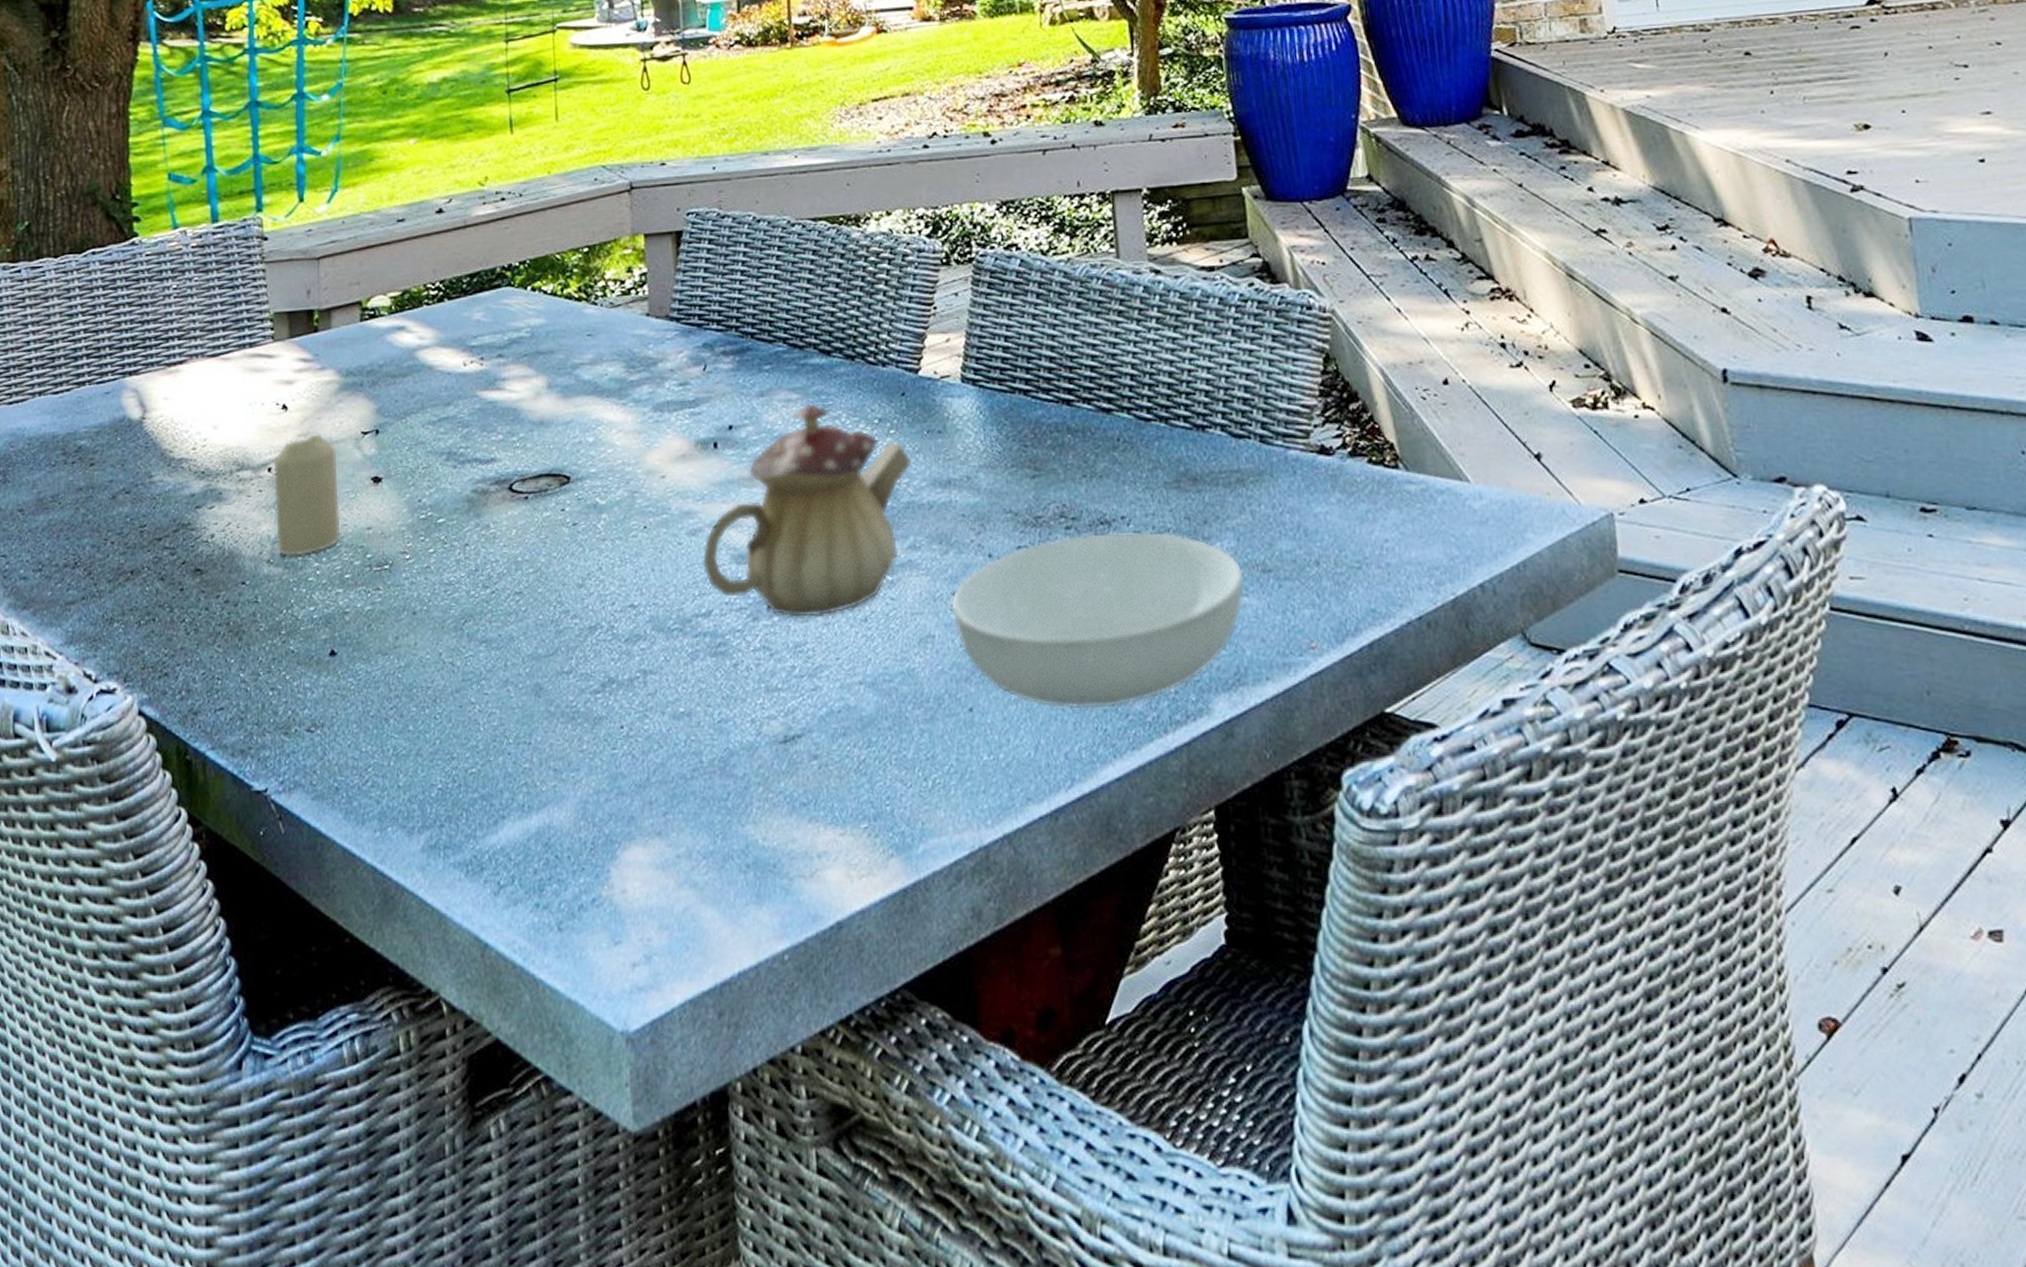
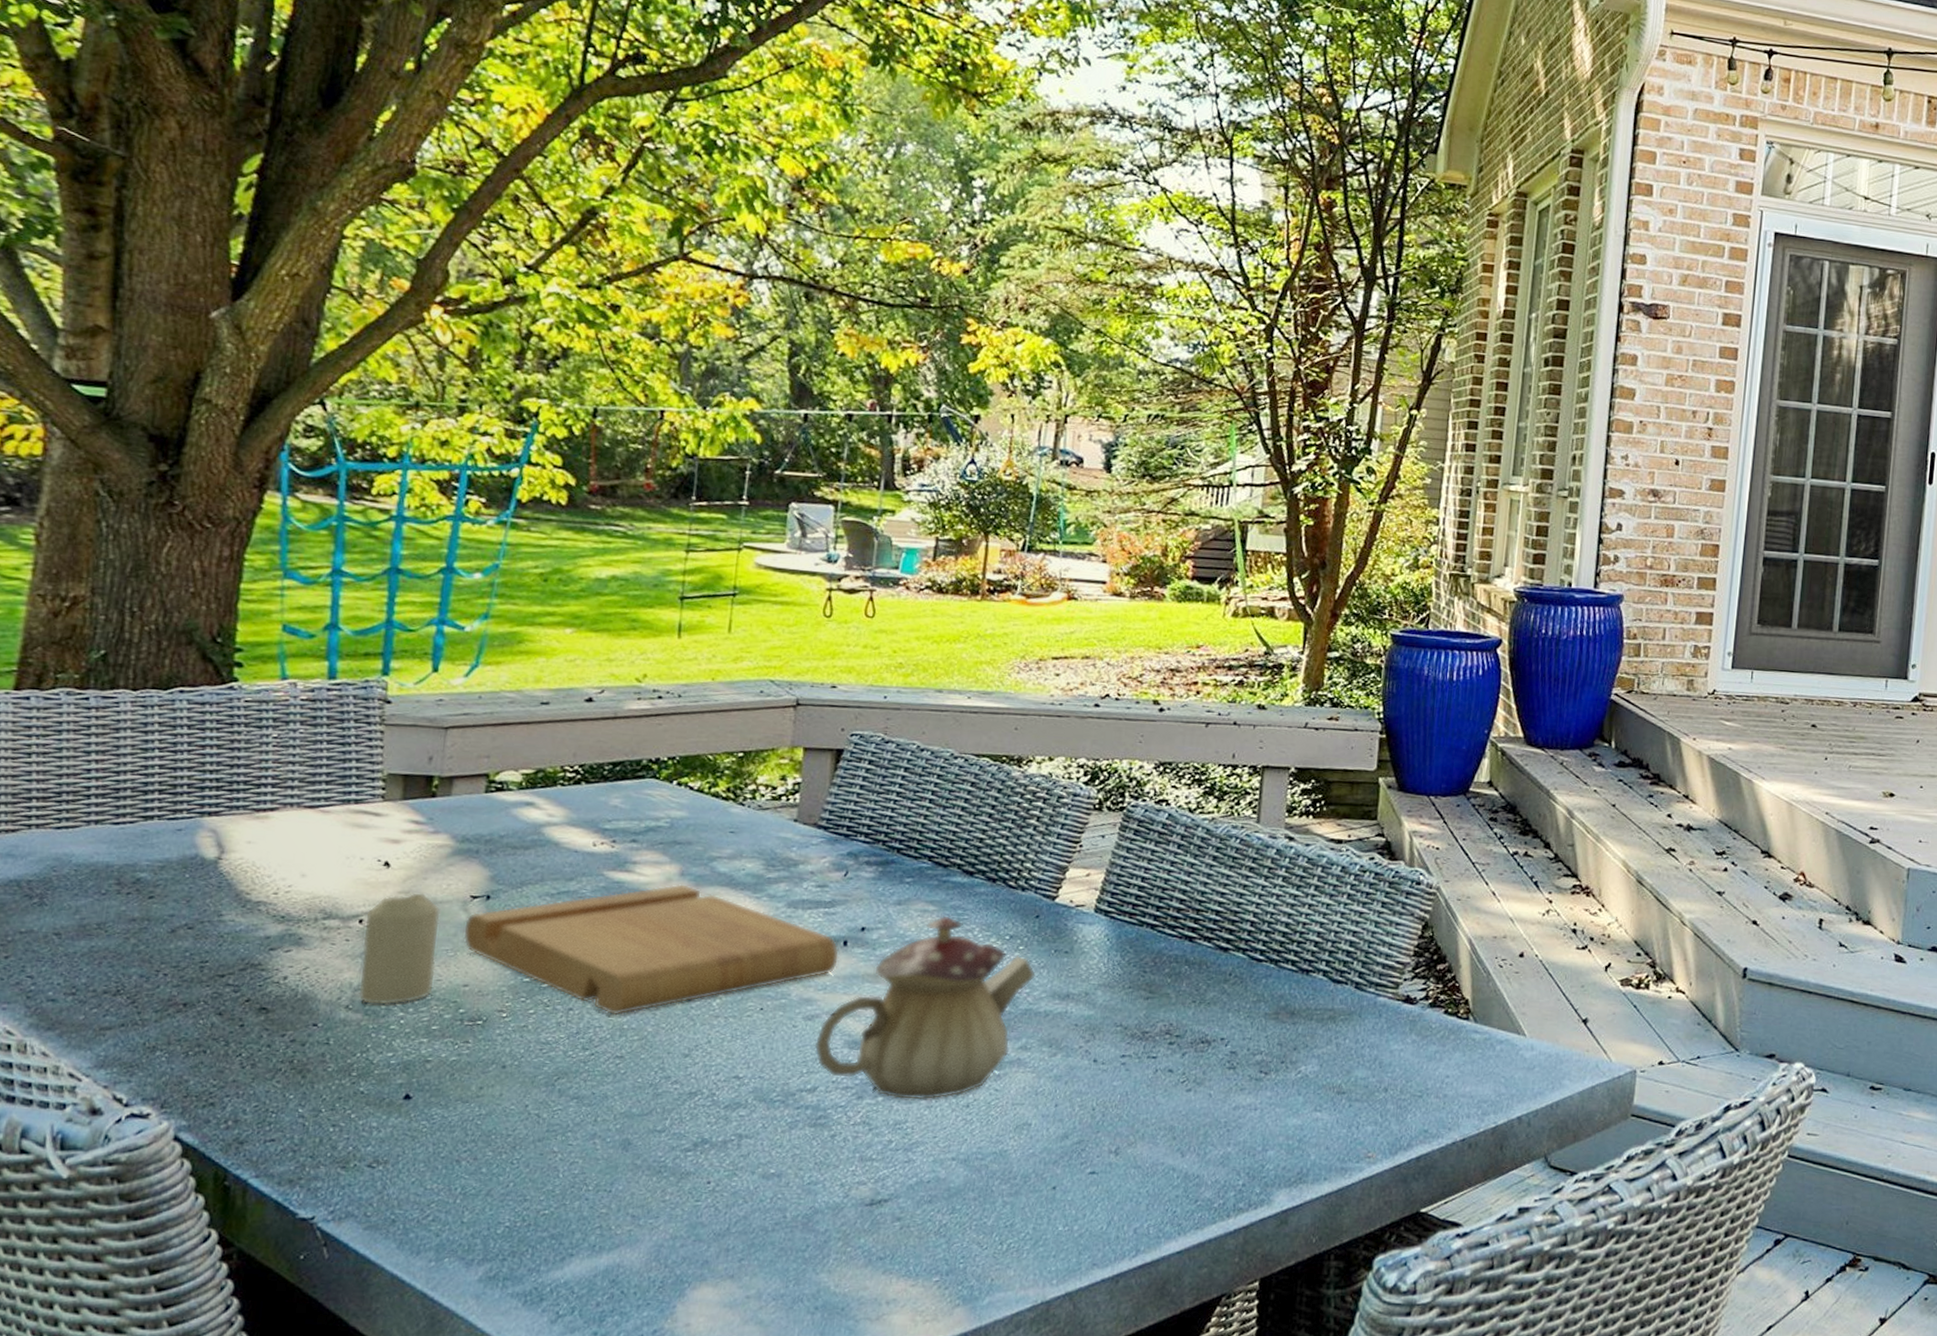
cutting board: none [359,396,712,548] -> present [462,883,840,1016]
serving bowl: present [950,531,1245,709] -> none [1050,1049,1322,1195]

